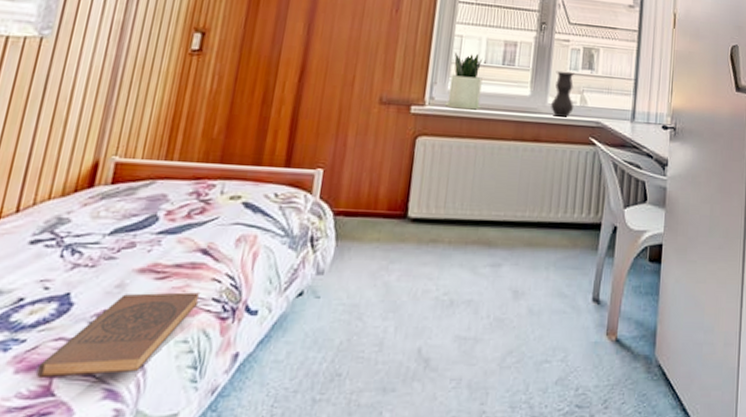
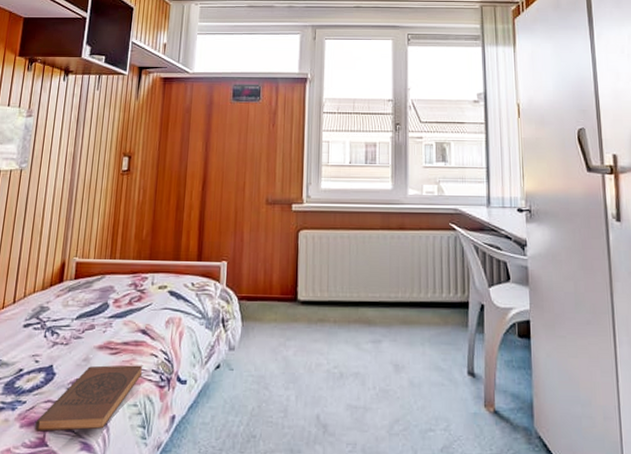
planter: present [444,52,483,111] -> none [319,155,351,206]
vase: present [551,70,575,117] -> none [412,165,433,206]

